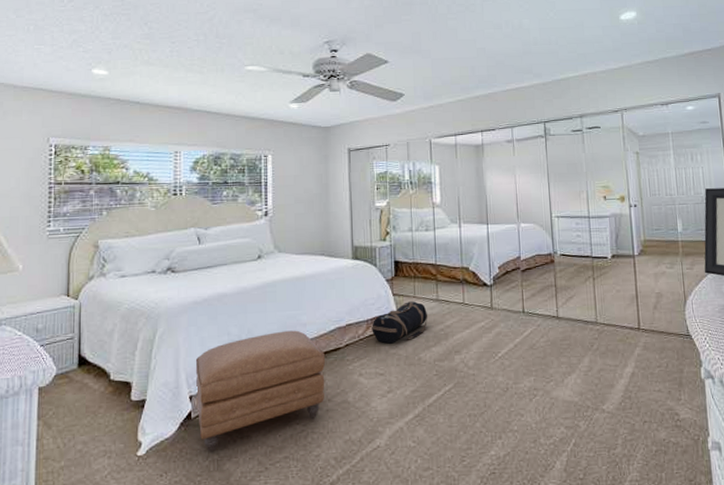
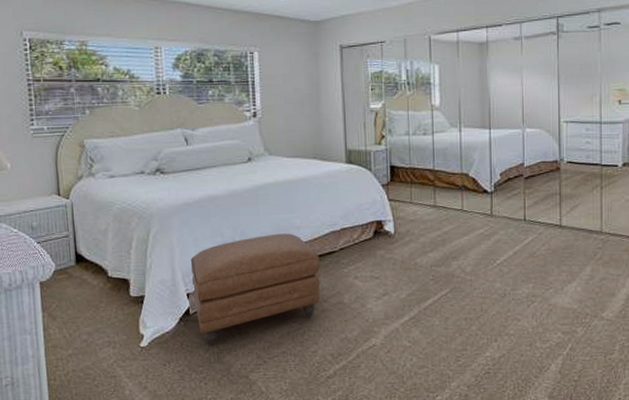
duffel bag: present [372,301,427,344] -> none [367,207,424,249]

